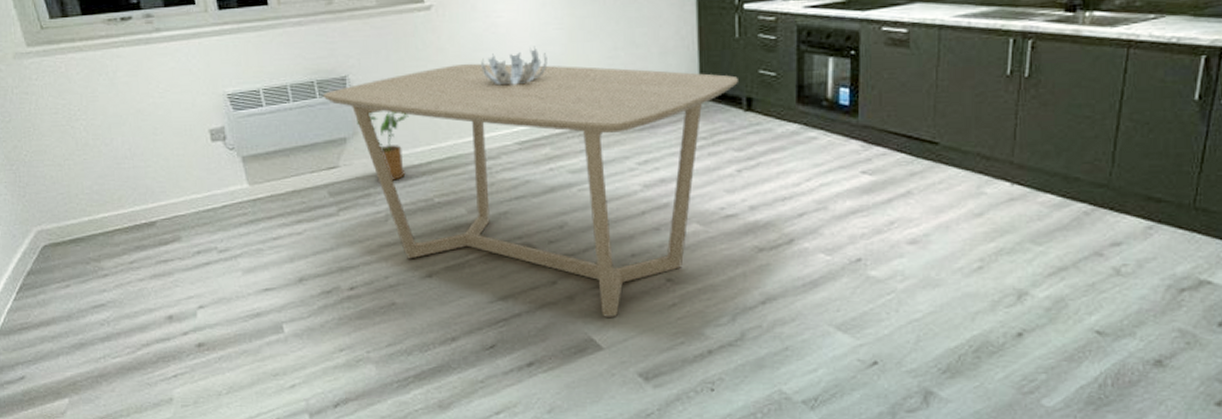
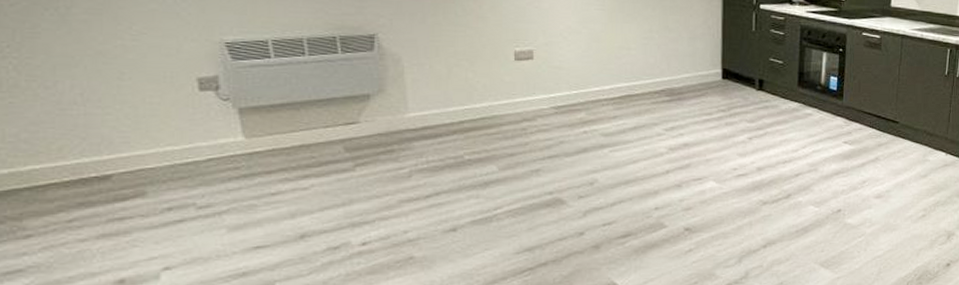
dining table: present [323,63,738,317] -> none [345,32,753,263]
house plant: present [357,112,409,181] -> none [383,71,443,138]
decorative bowl: present [481,46,548,85] -> none [522,22,588,56]

